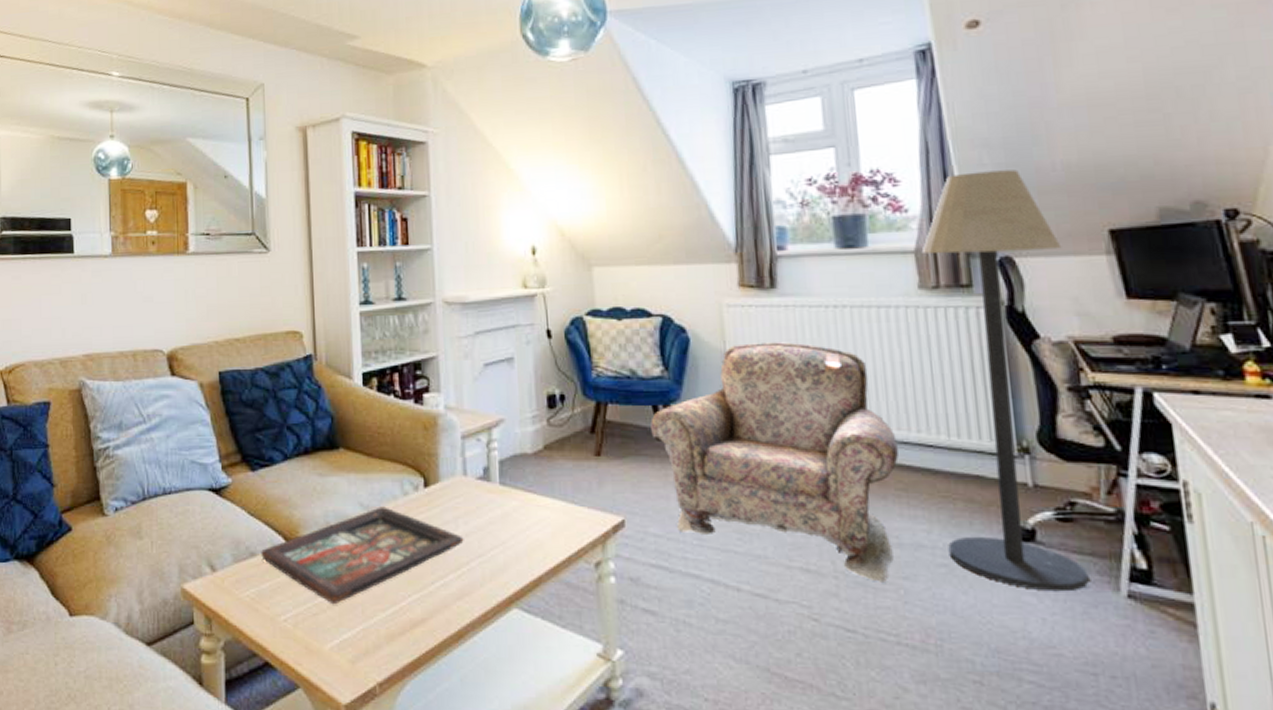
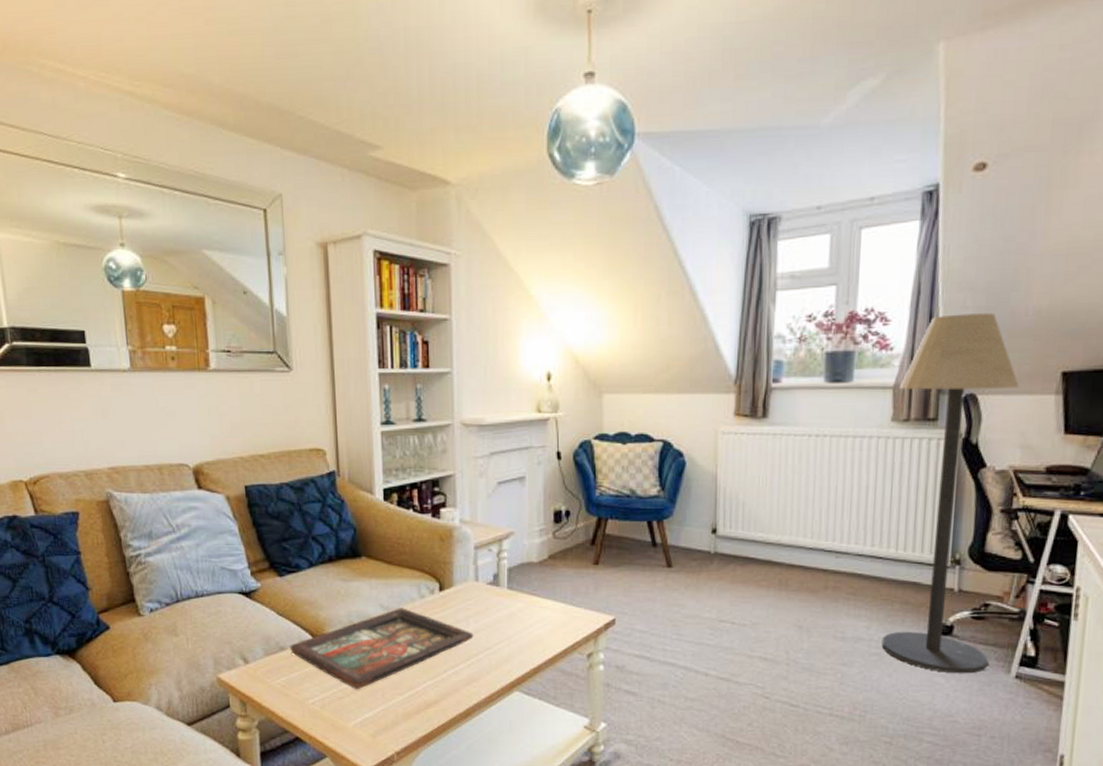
armchair: present [650,342,899,582] -> none [645,467,853,668]

